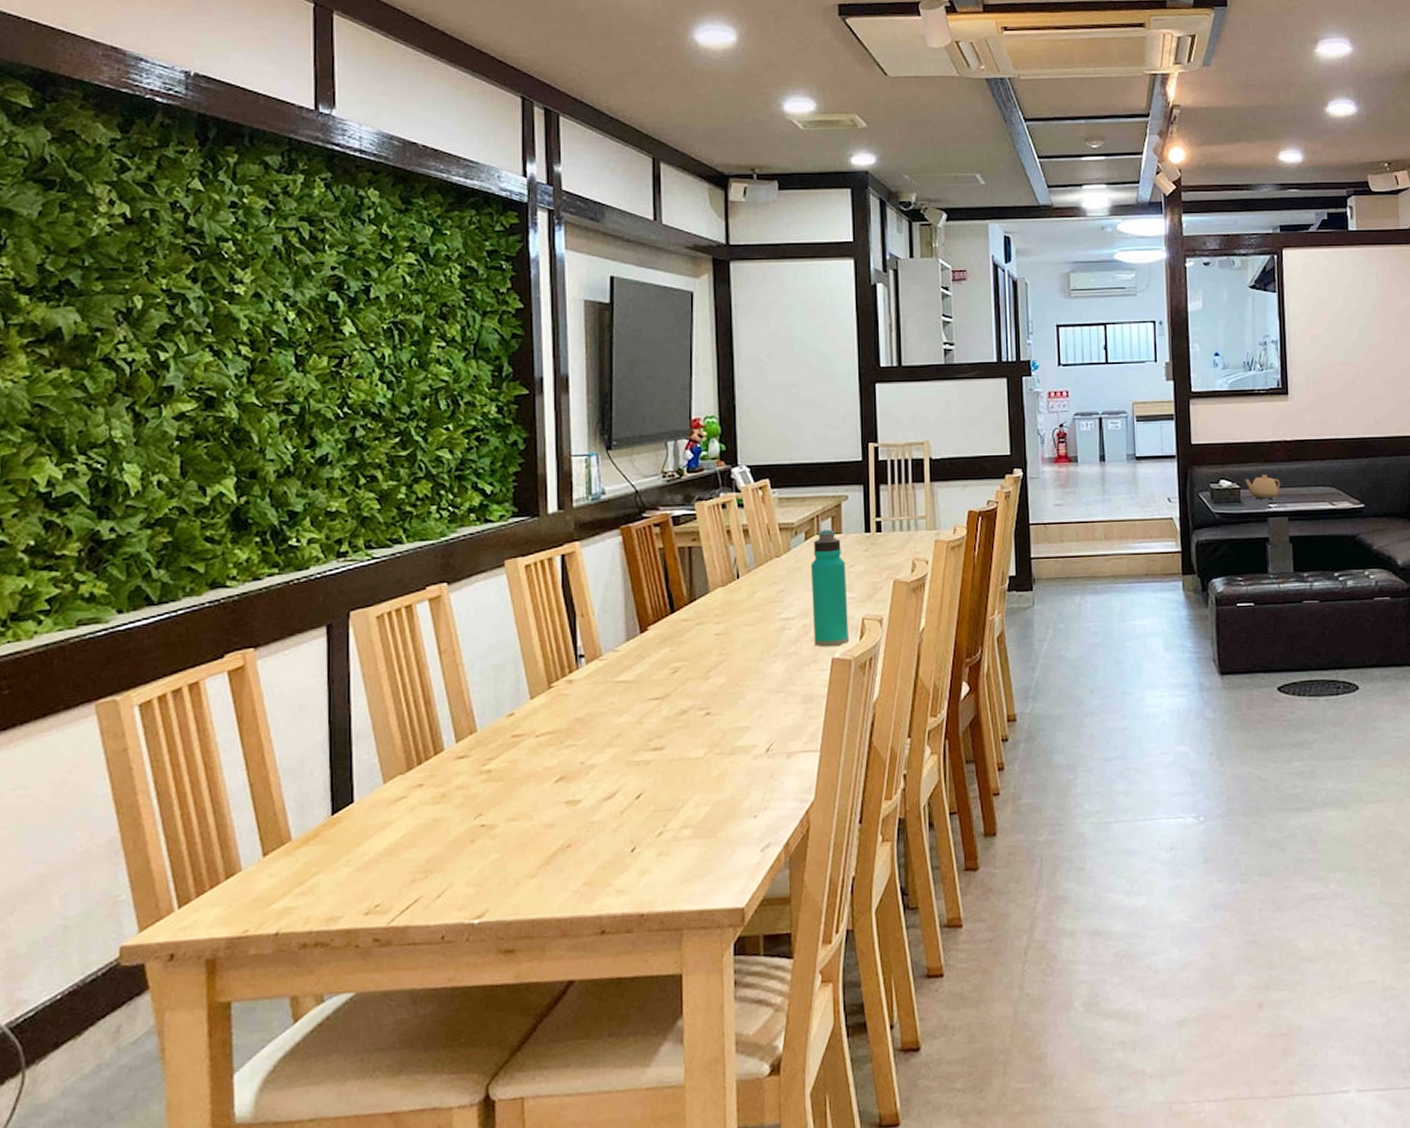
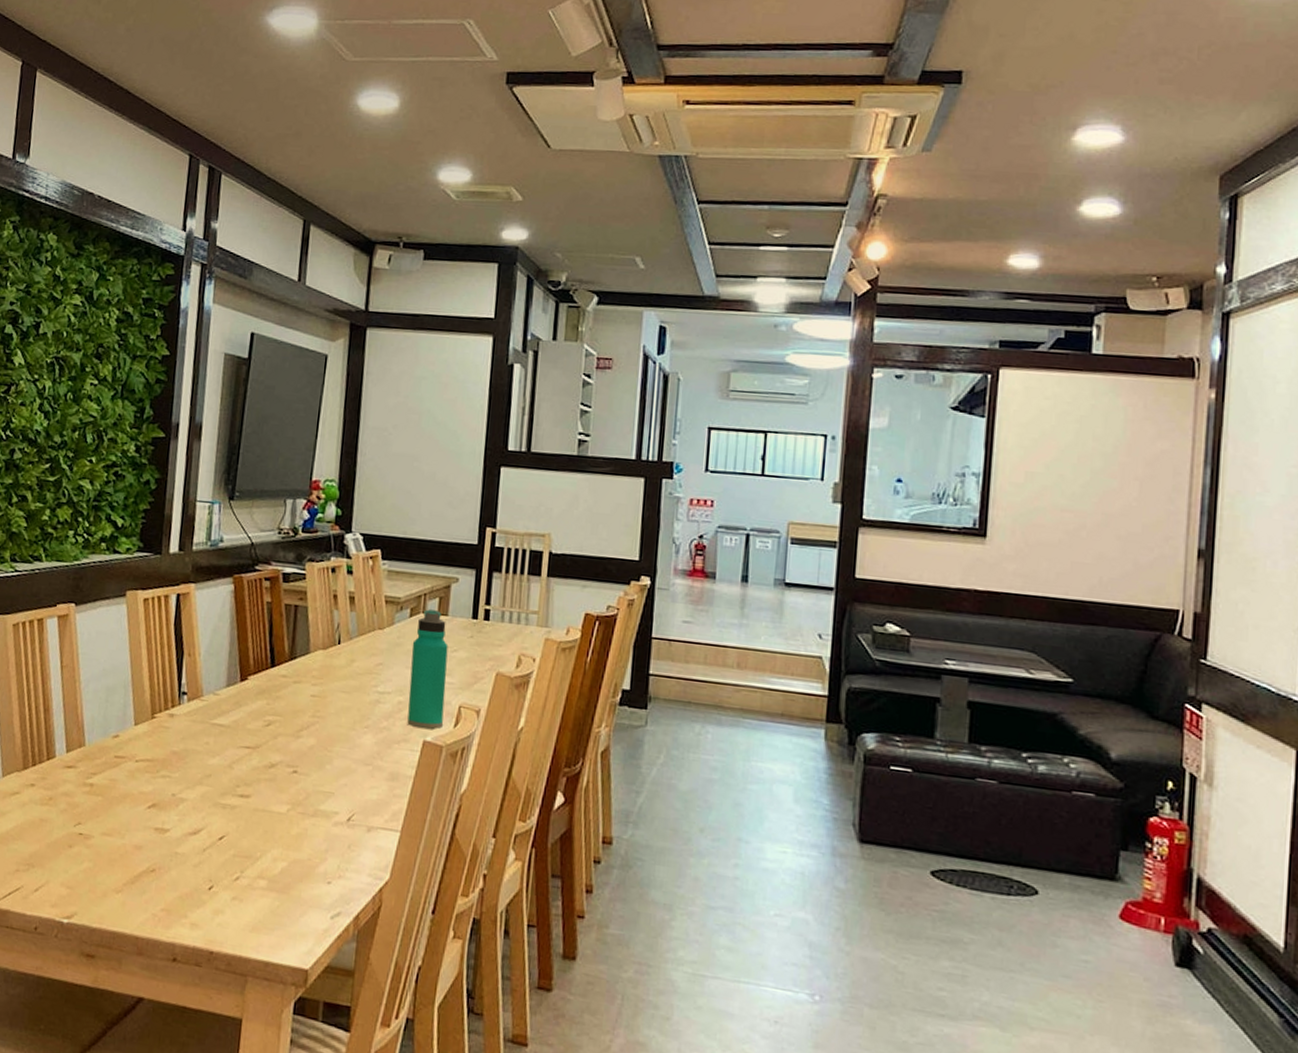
teapot: present [1245,474,1281,500] -> none [918,624,964,656]

